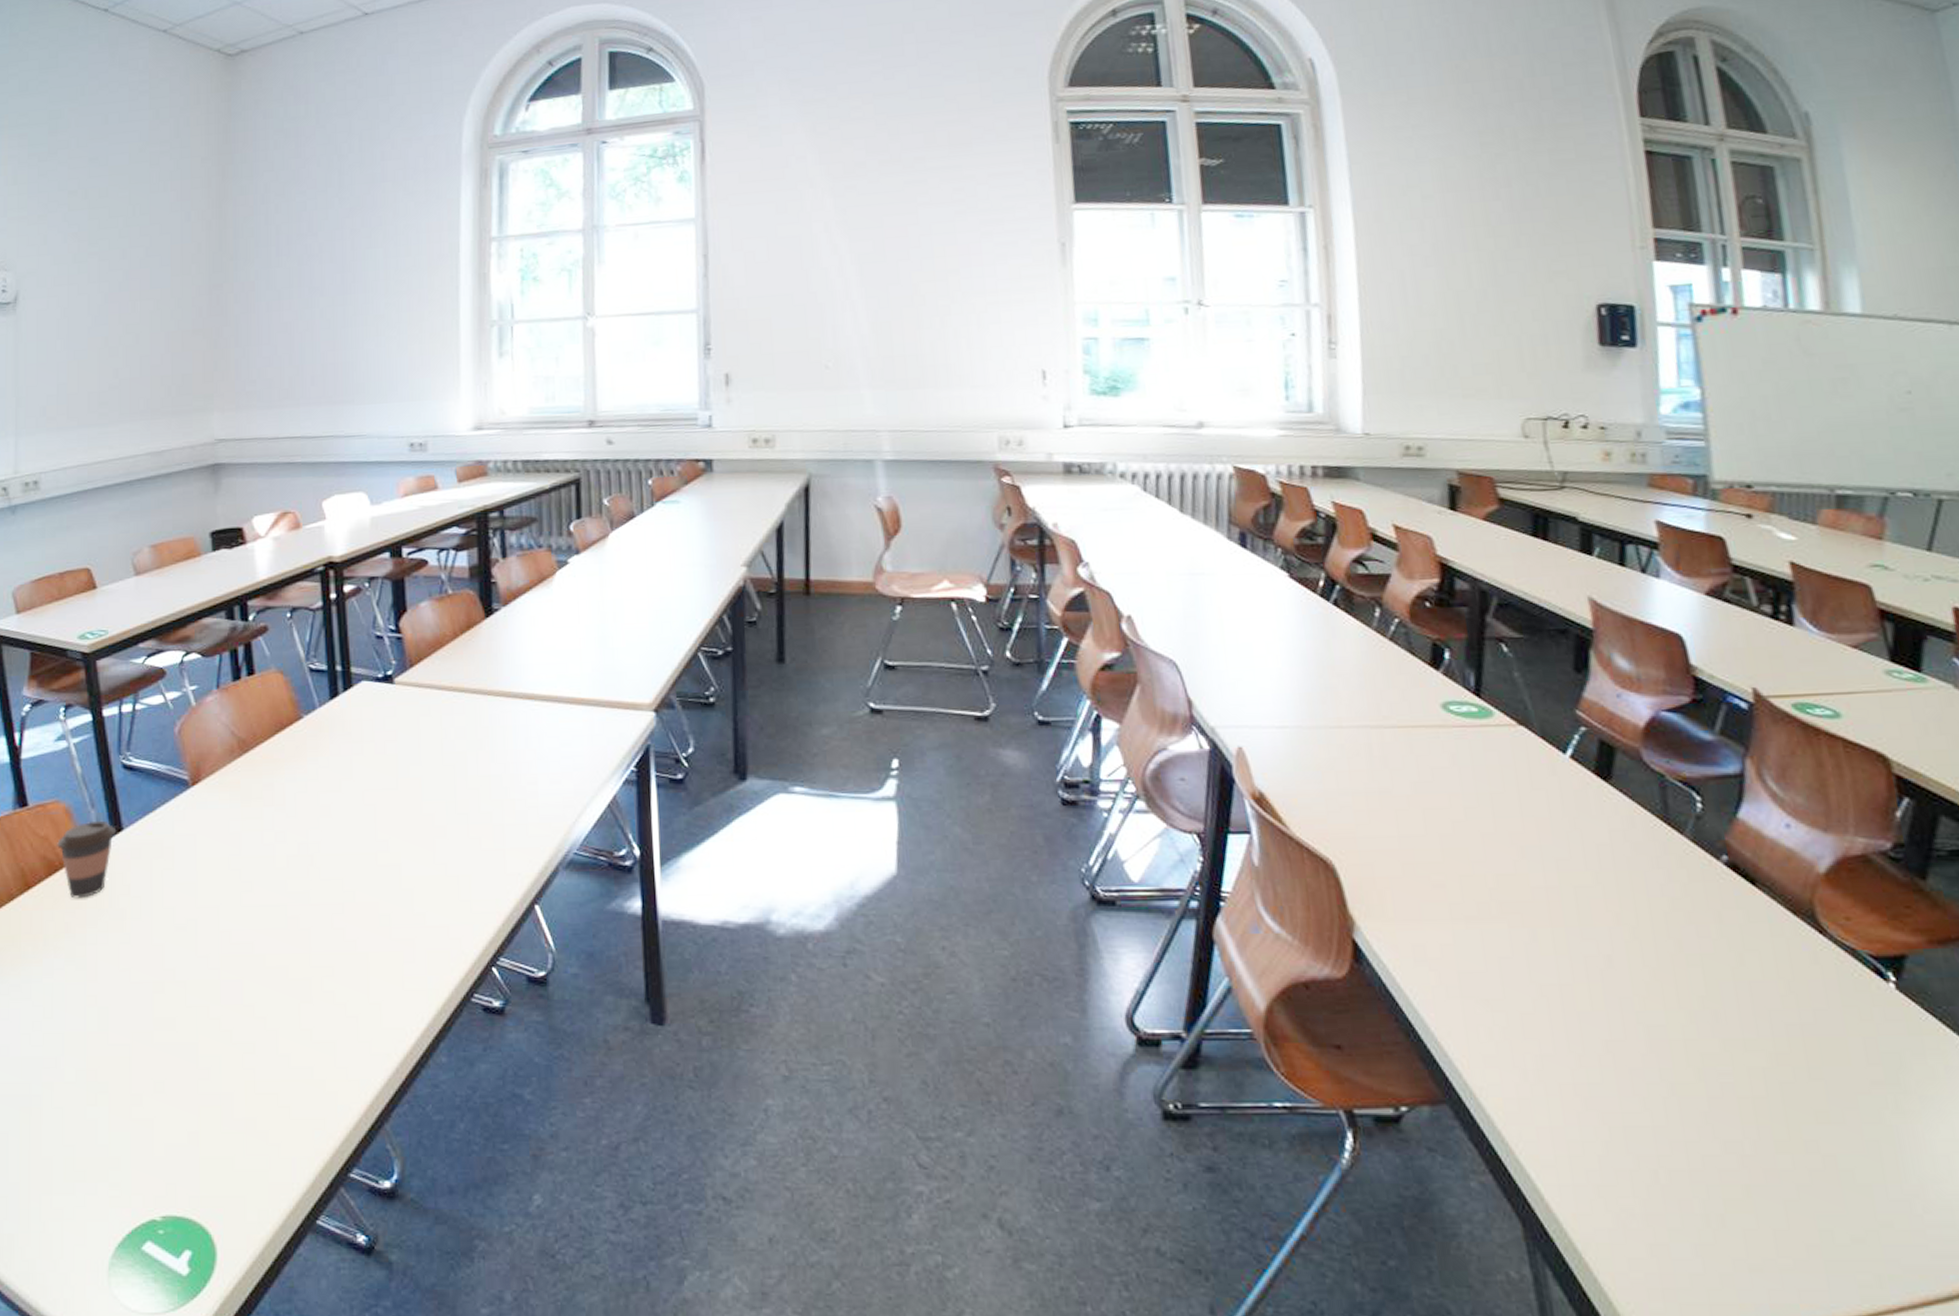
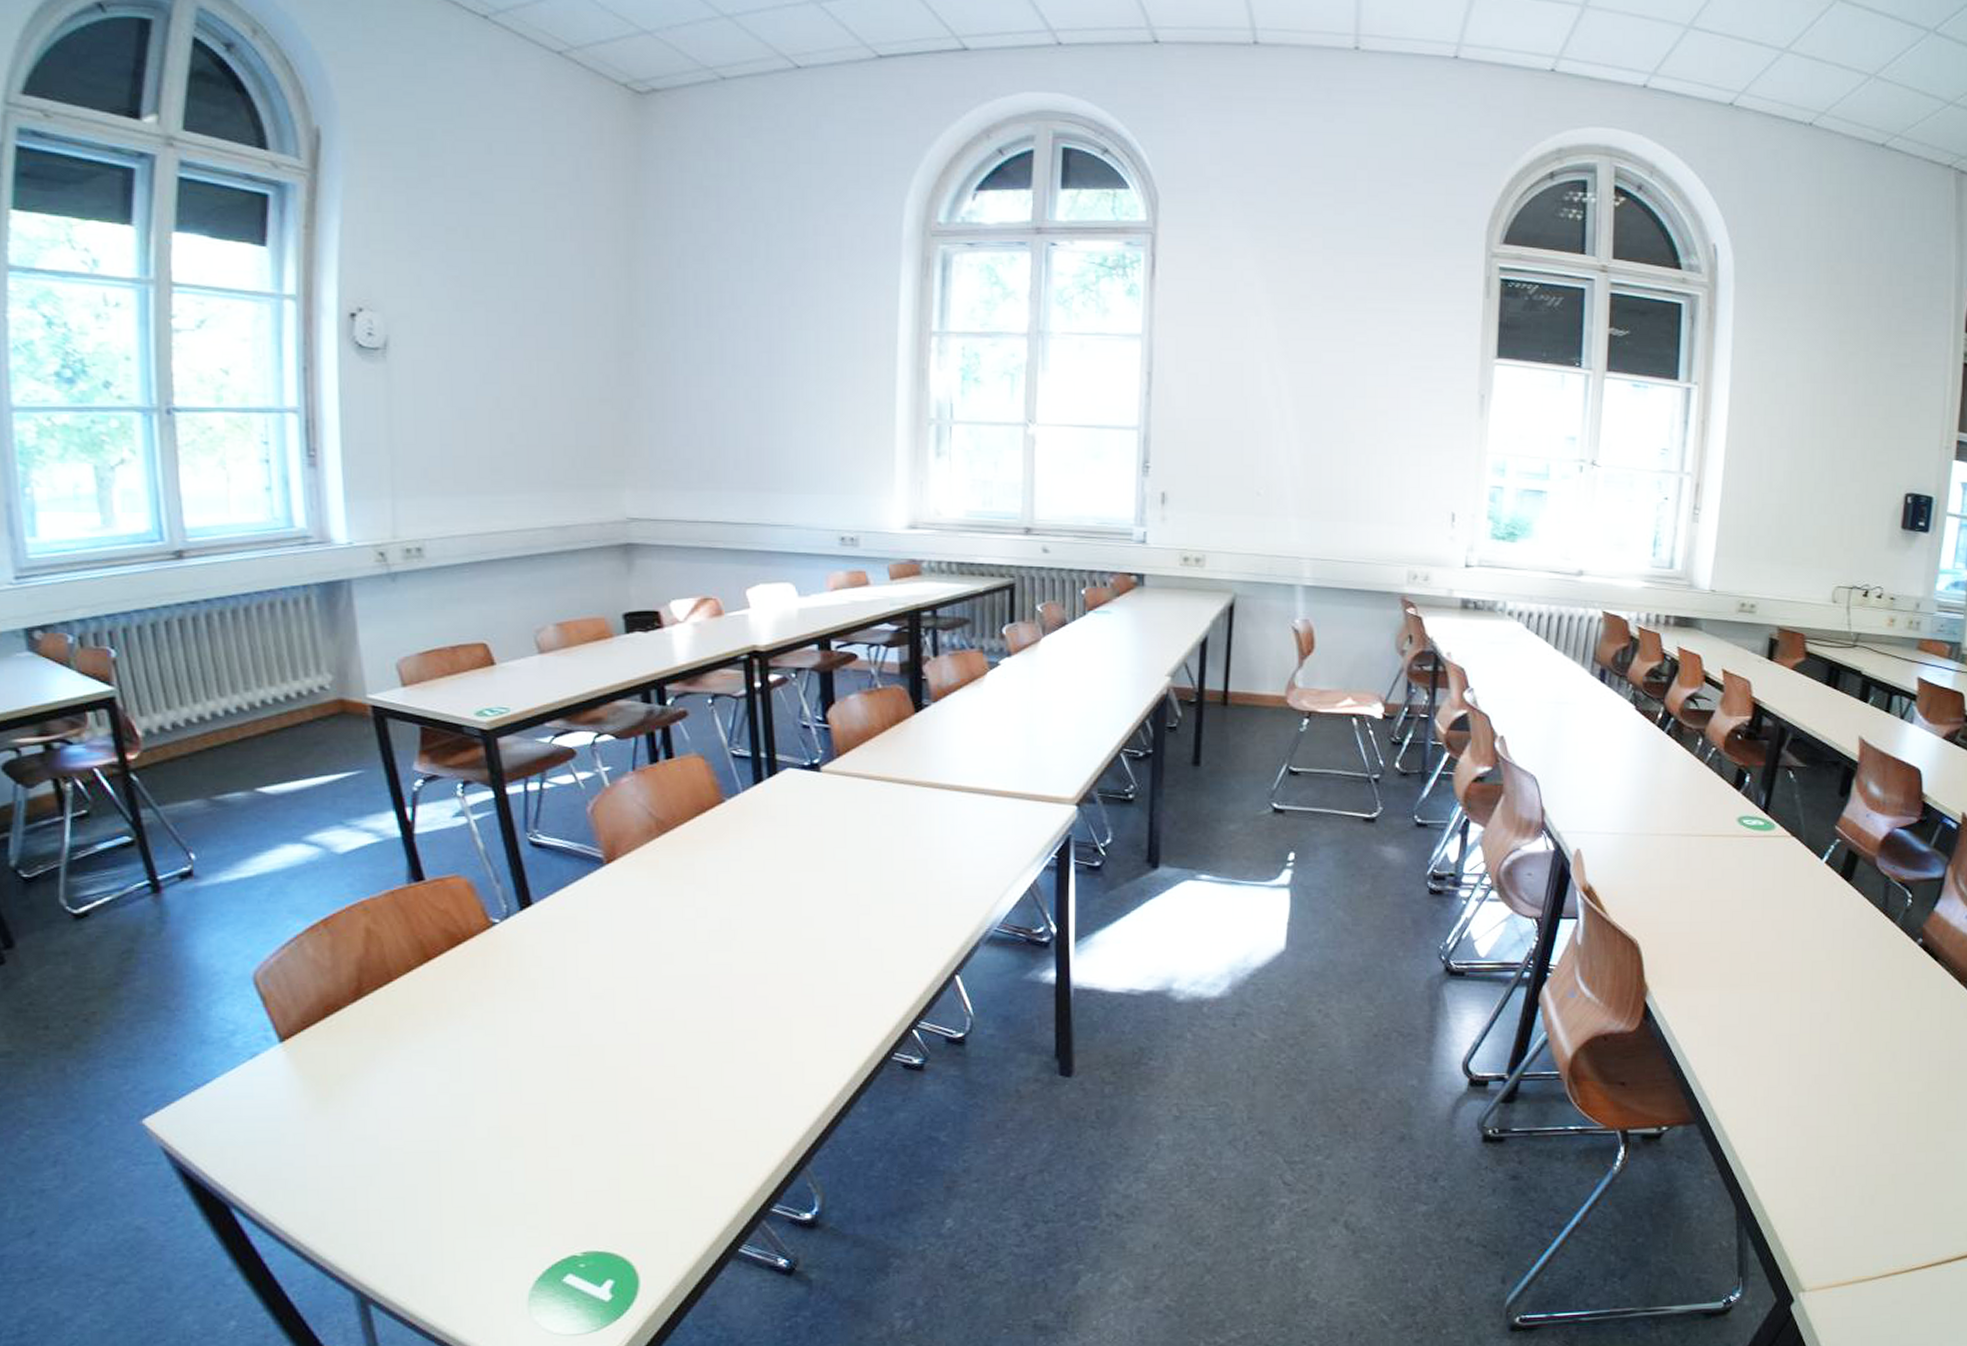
coffee cup: present [57,820,117,899] -> none [459,895,525,970]

